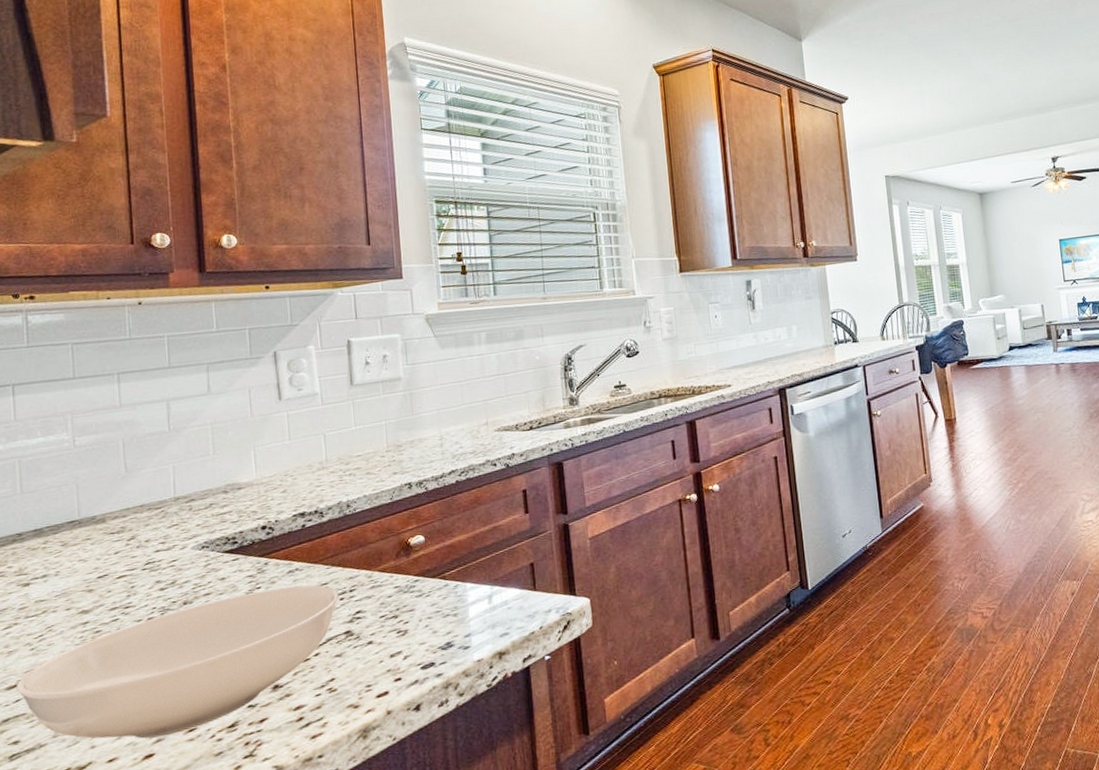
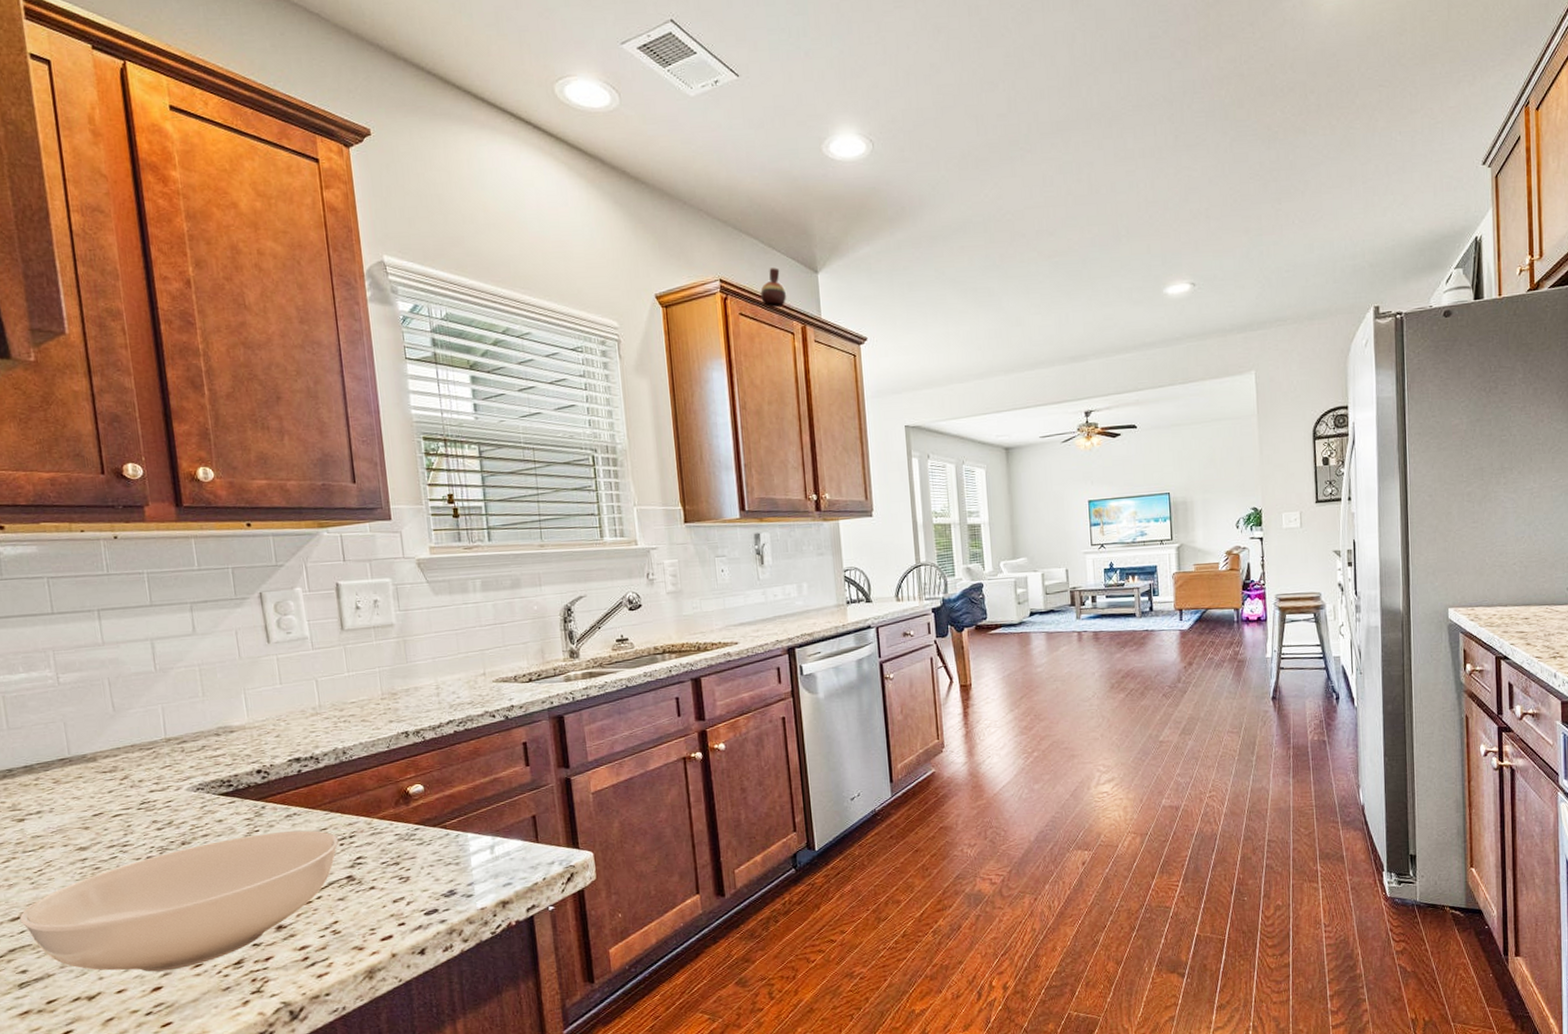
vase: none [749,37,774,73] -> present [760,268,787,308]

